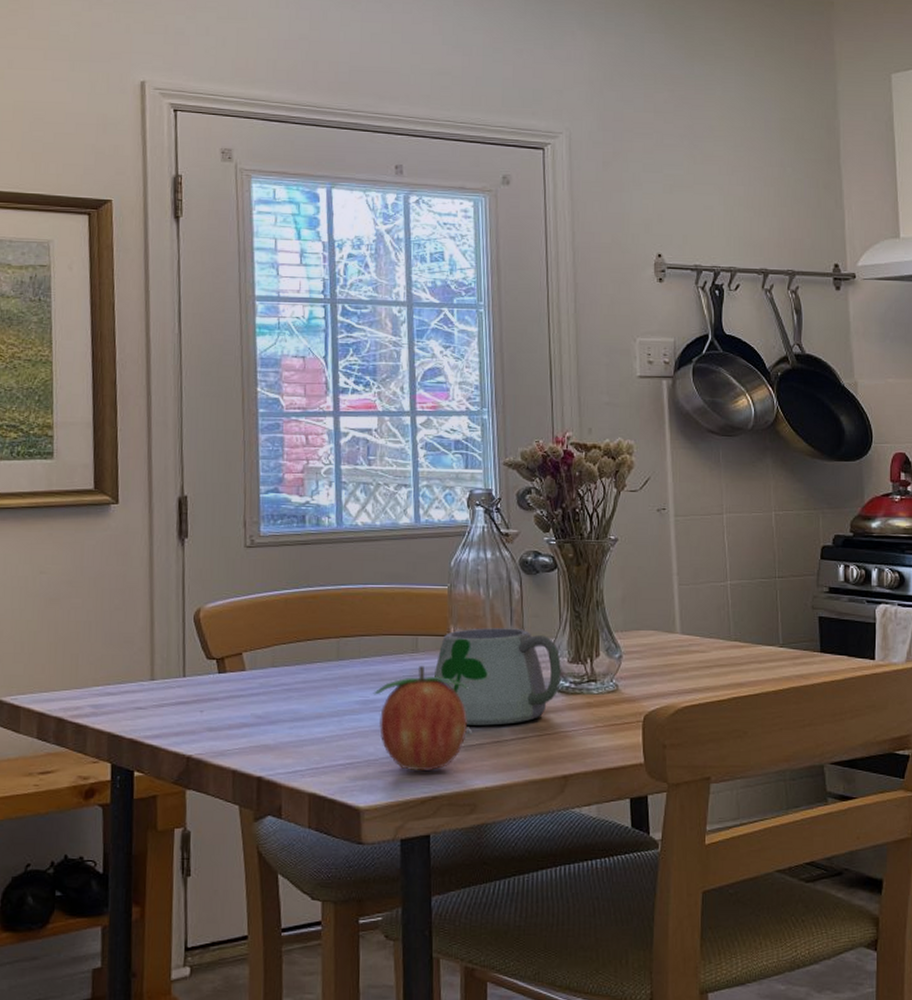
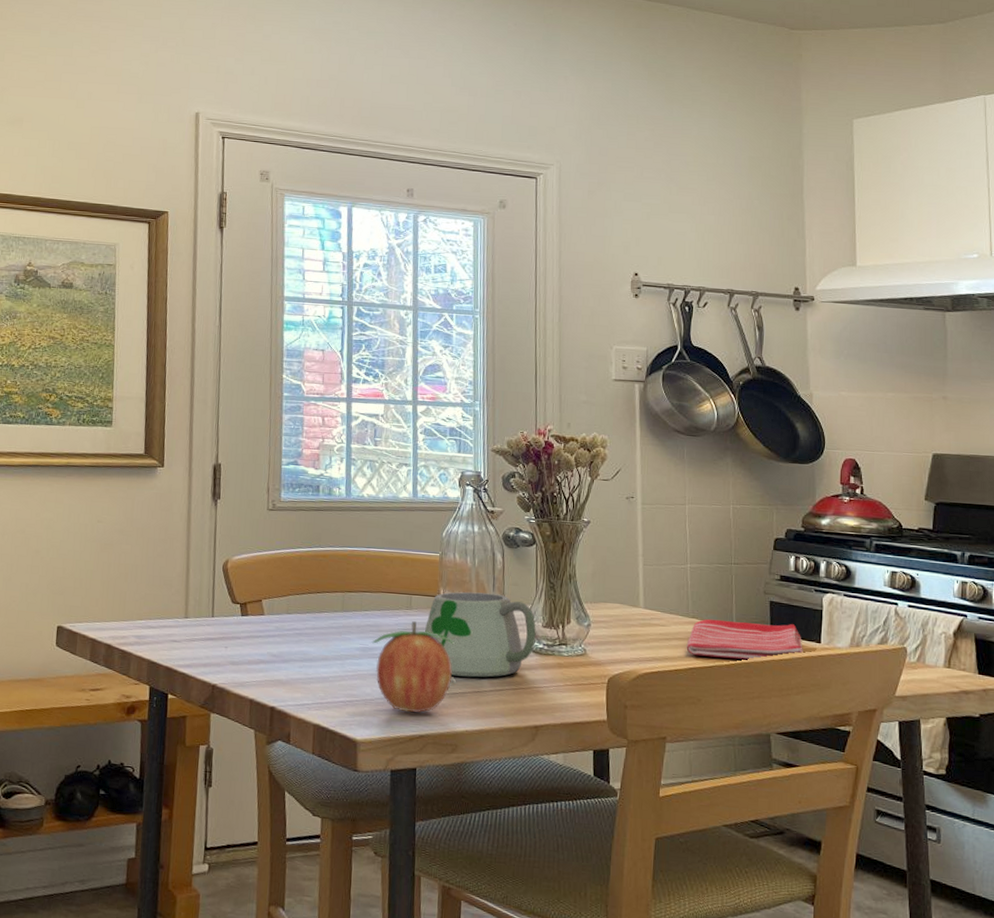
dish towel: none [729,640,856,684] -> present [686,618,803,660]

